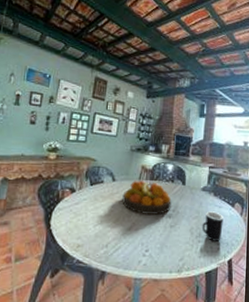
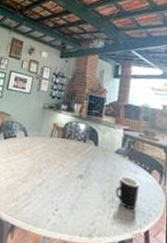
fruit bowl: present [122,180,172,215] -> none [33,137,83,174]

